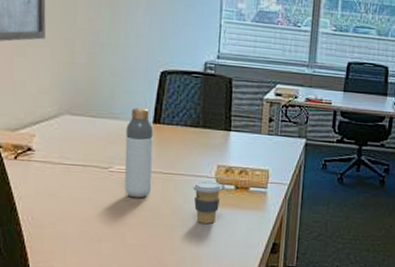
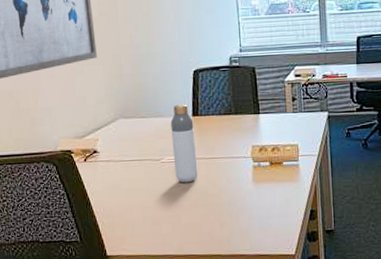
coffee cup: present [192,181,223,224] -> none [233,160,259,199]

